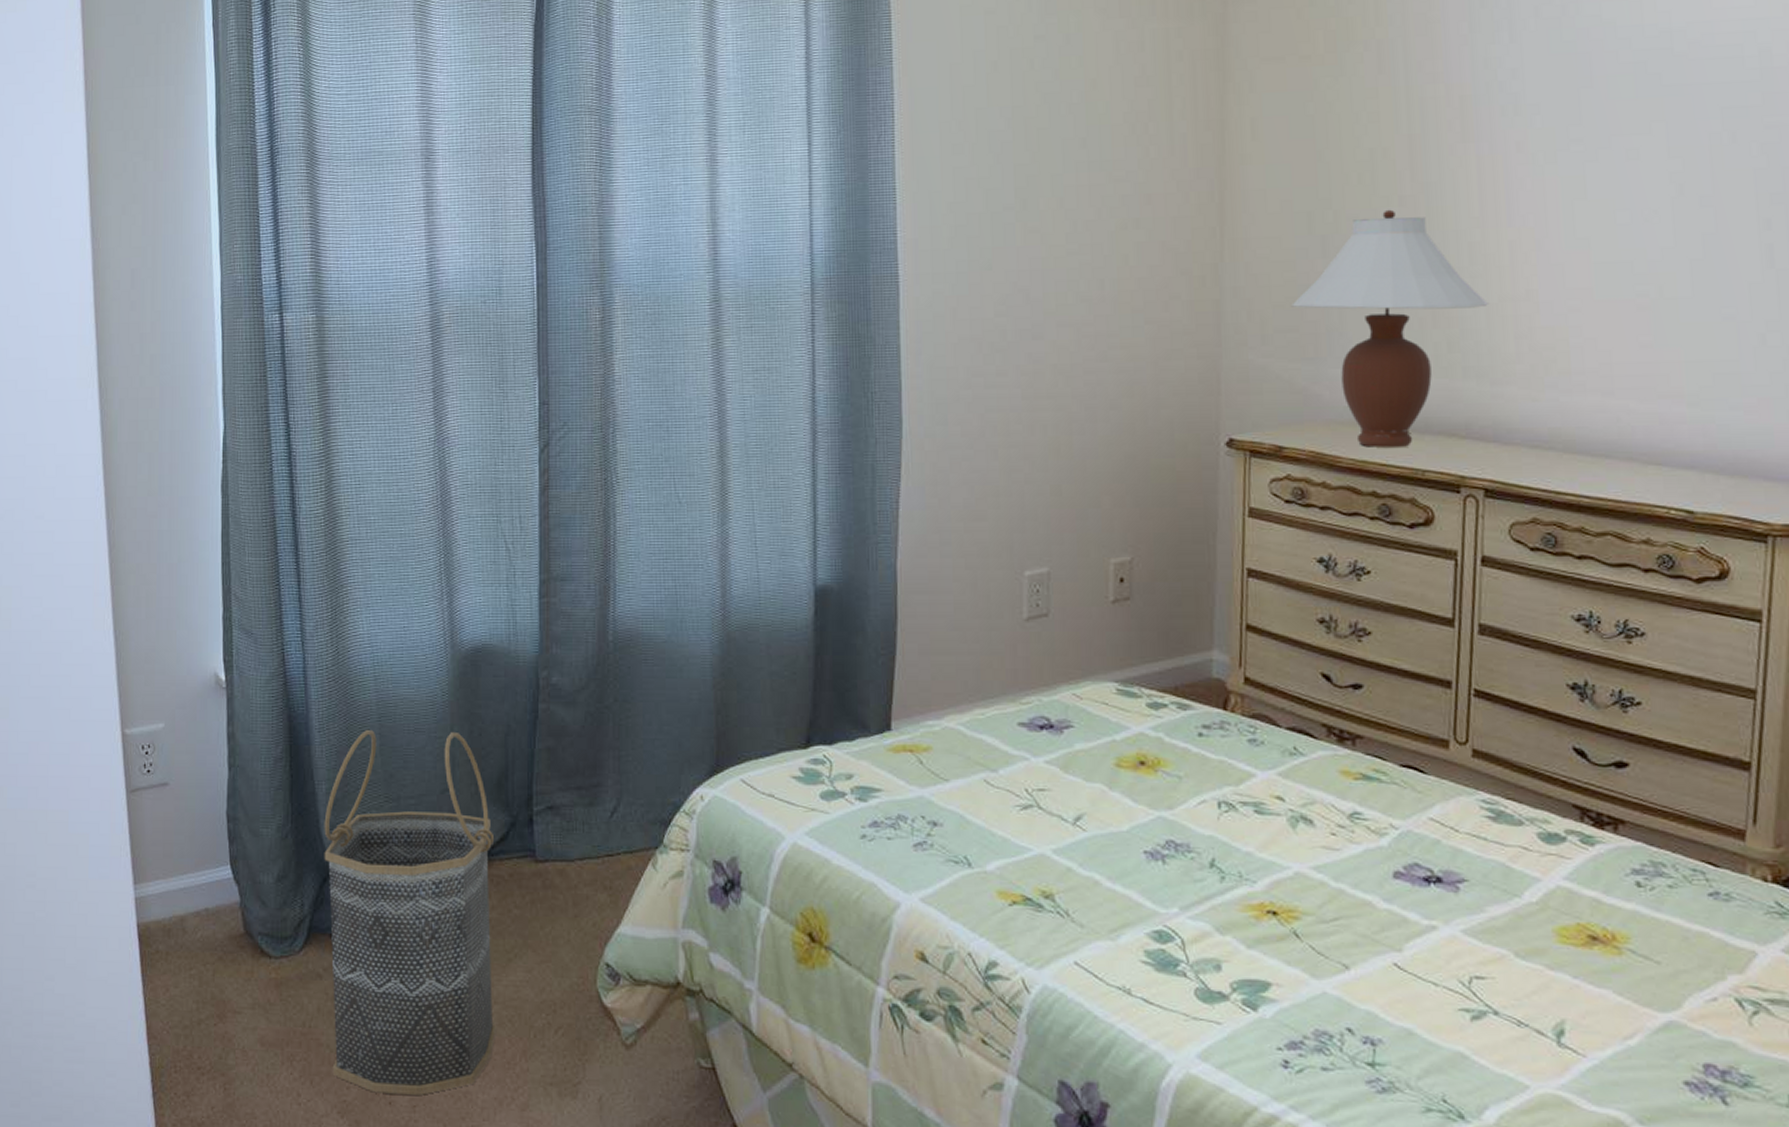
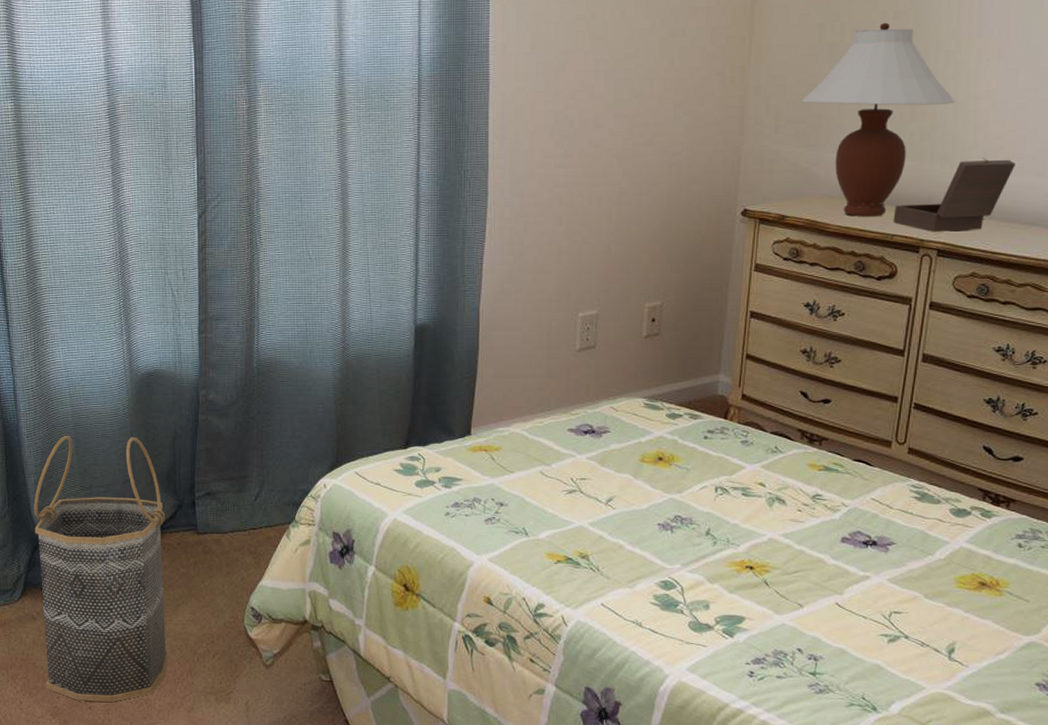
jewelry box: none [1422,372,1574,466] -> present [893,157,1015,232]

